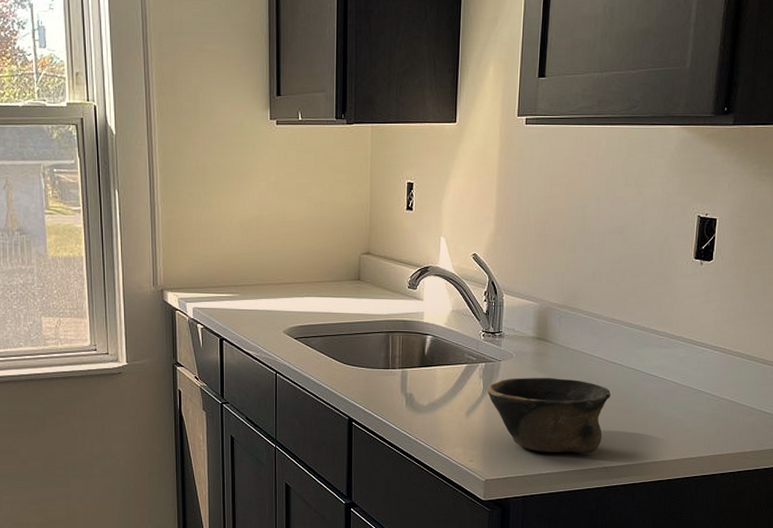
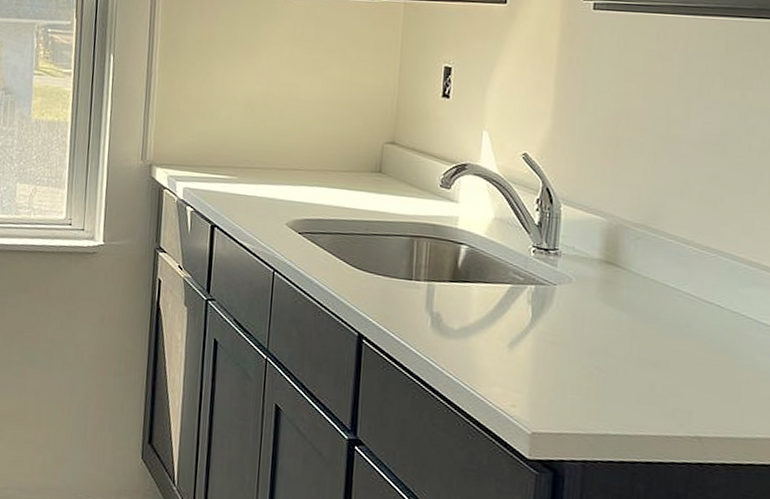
bowl: present [487,377,611,454] -> none [537,307,705,416]

